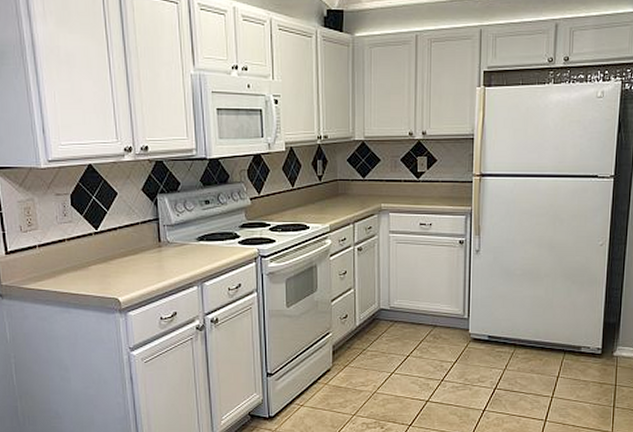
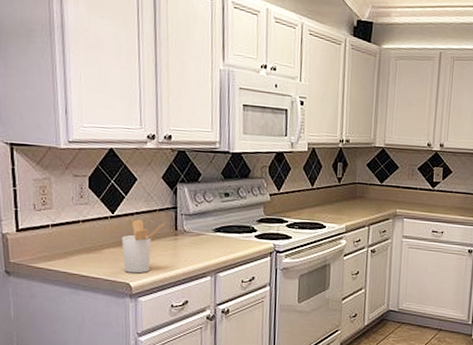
utensil holder: none [107,233,149,288] -> present [121,219,166,274]

